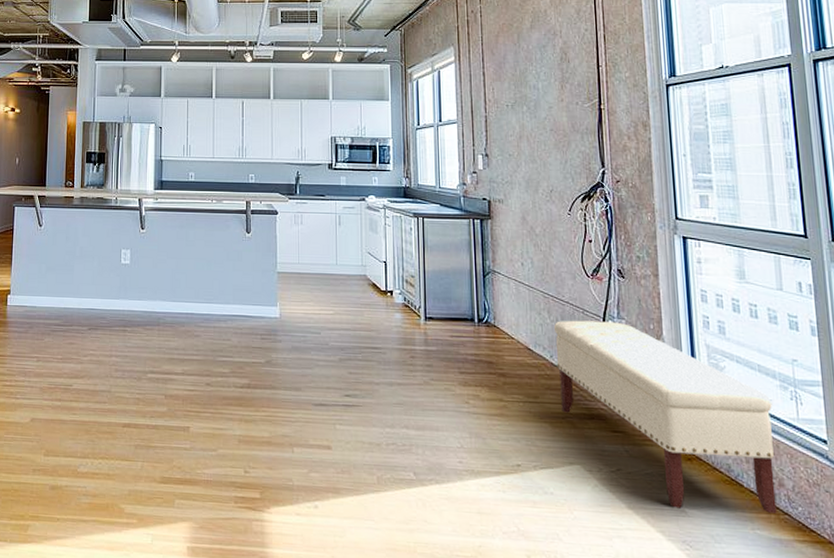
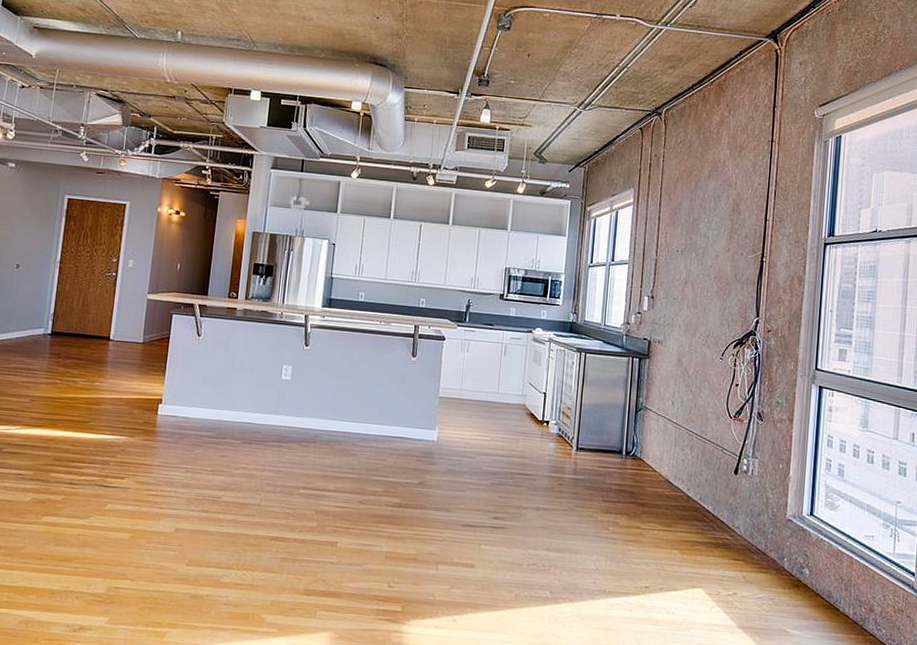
bench: present [553,320,777,514] -> none [691,457,874,635]

